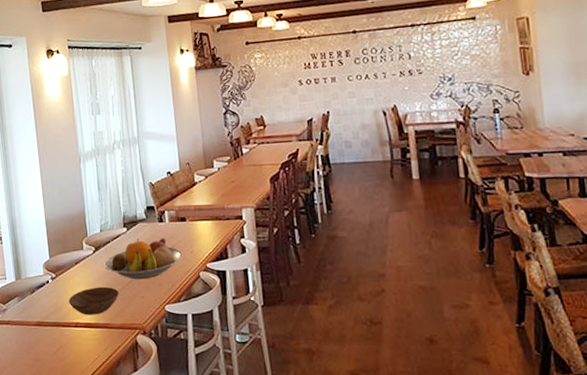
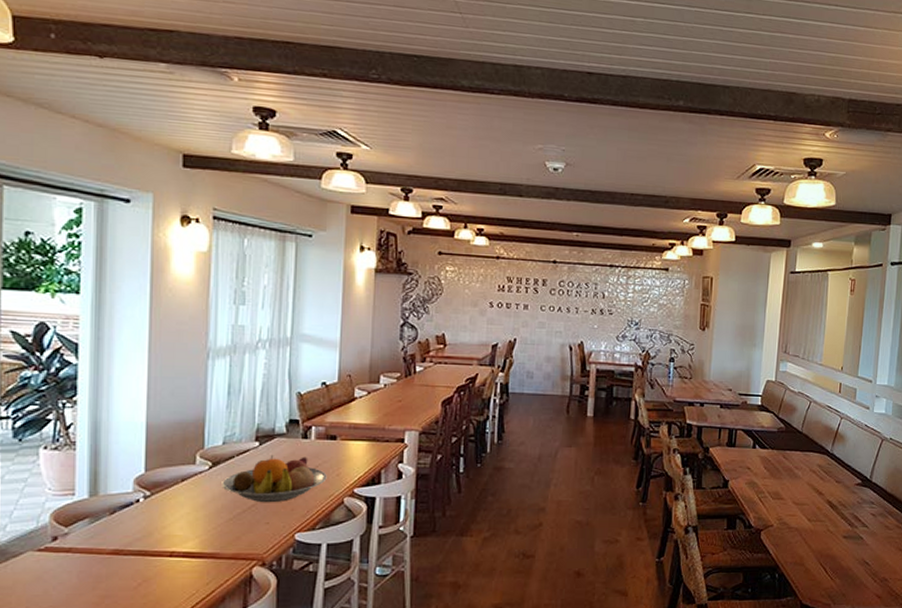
bowl: present [68,286,120,315] -> none [164,509,238,543]

